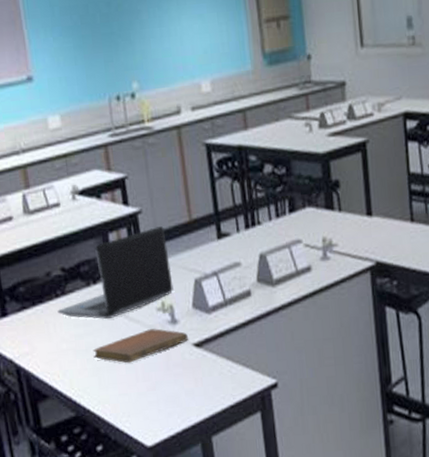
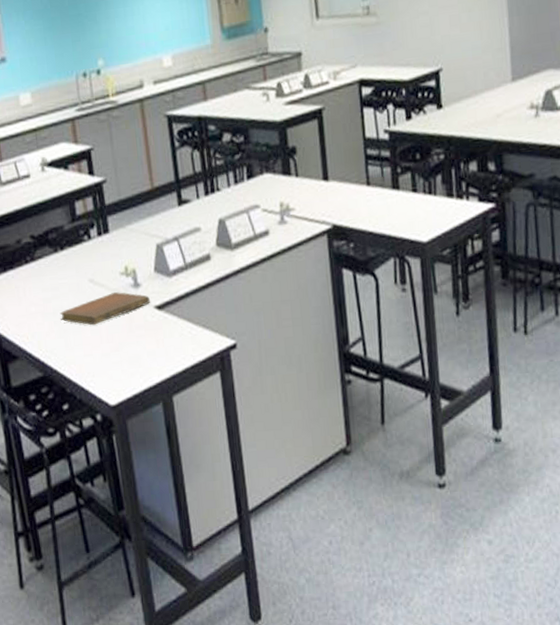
laptop computer: present [57,226,174,320] -> none [27,195,136,284]

